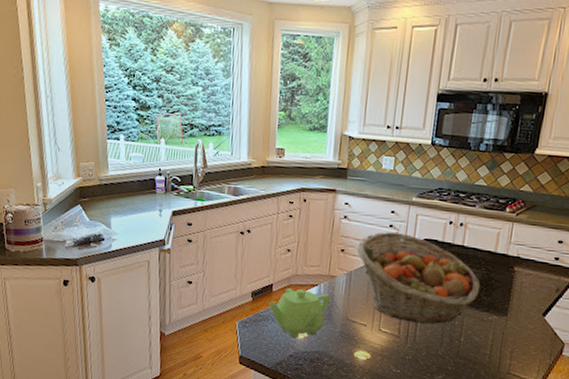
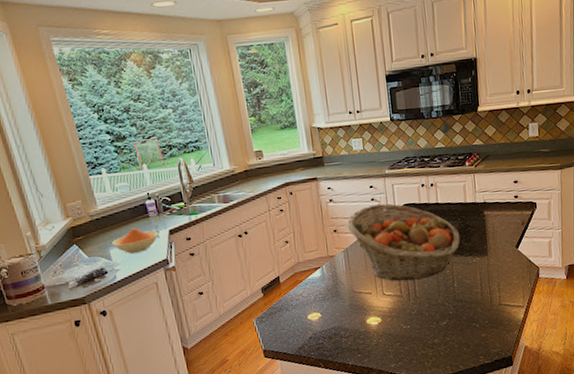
bowl: none [114,201,161,227] -> present [111,228,158,254]
teapot: present [268,288,330,338] -> none [279,274,334,321]

